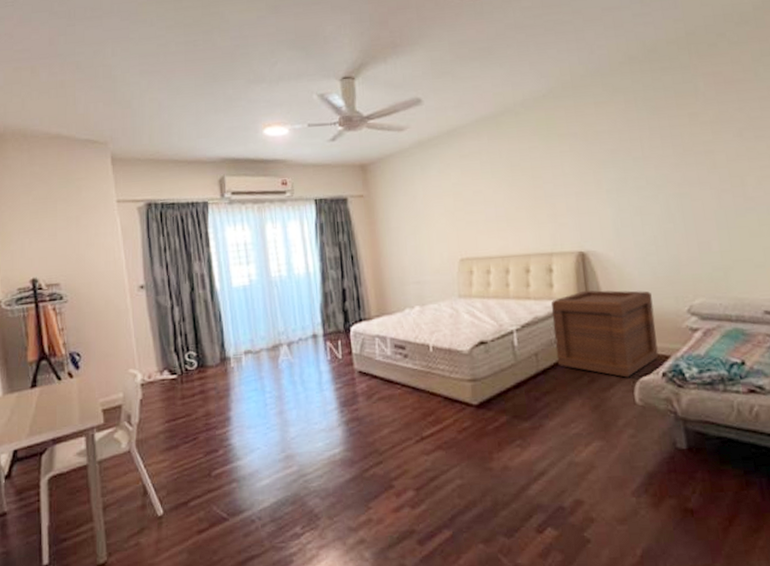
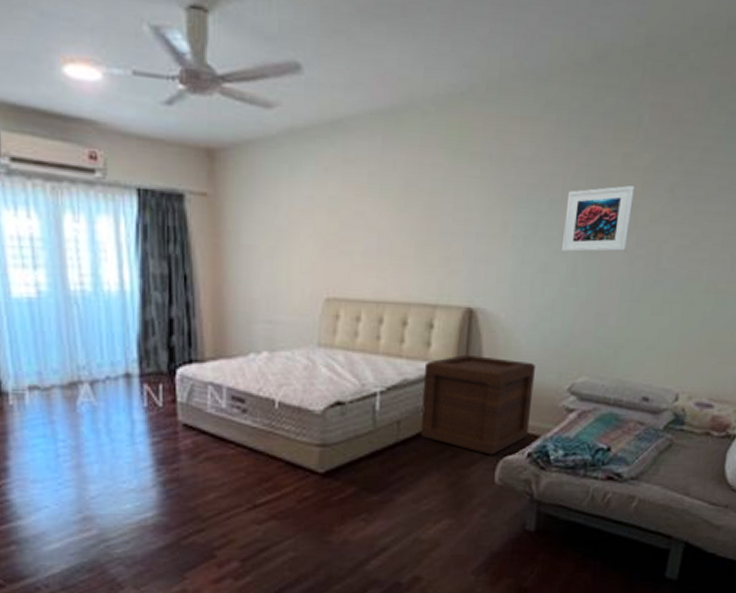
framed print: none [648,137,711,197] -> present [562,185,635,253]

